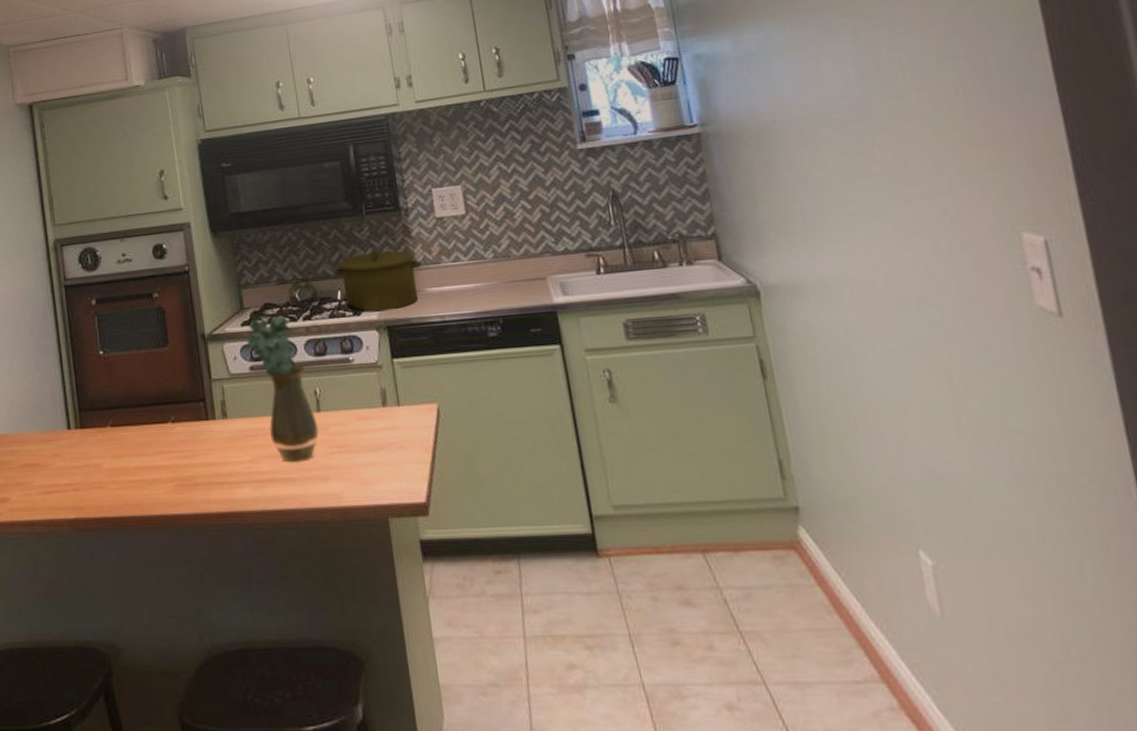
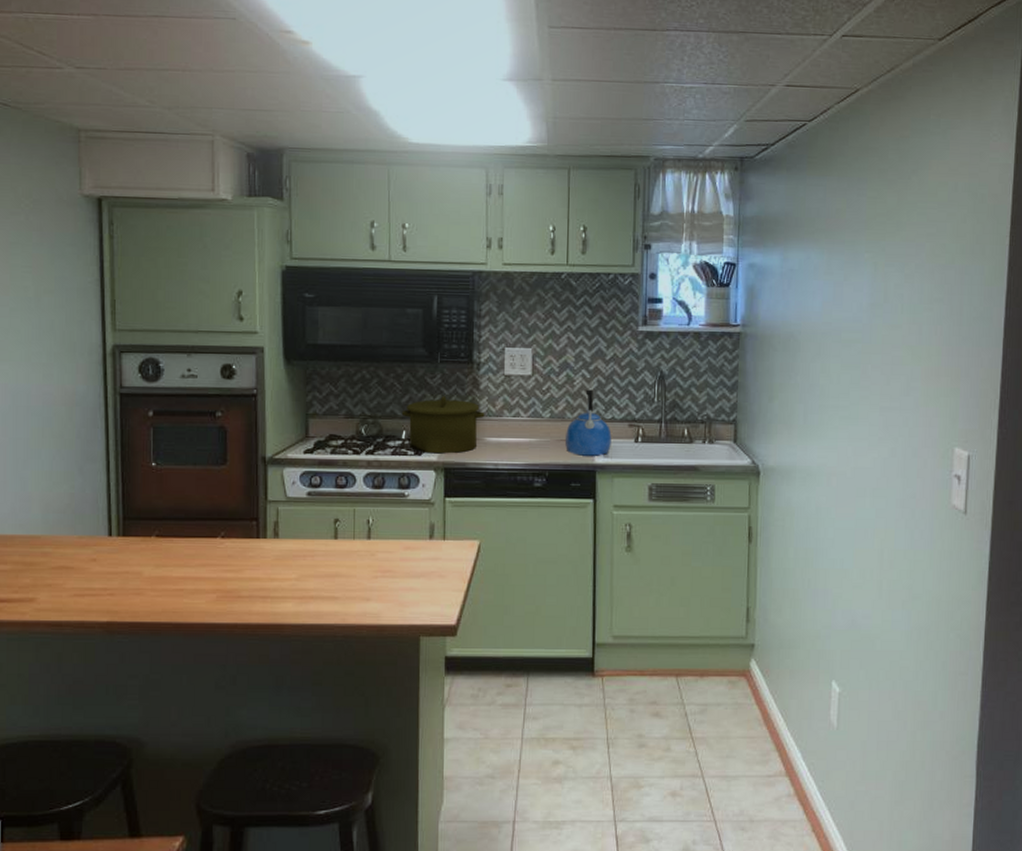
vase: present [247,312,320,464] -> none [307,442,368,585]
kettle: none [514,221,570,297] -> present [564,389,612,456]

